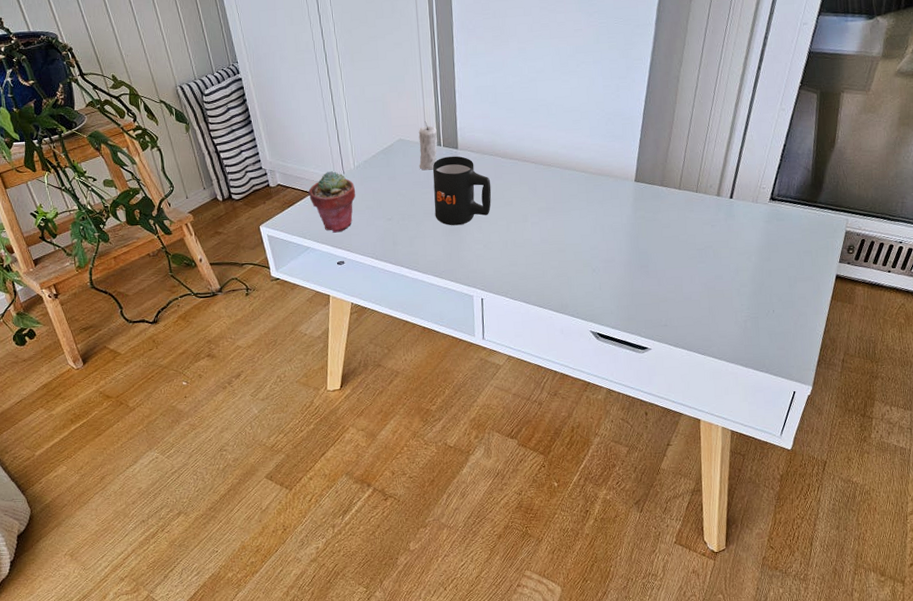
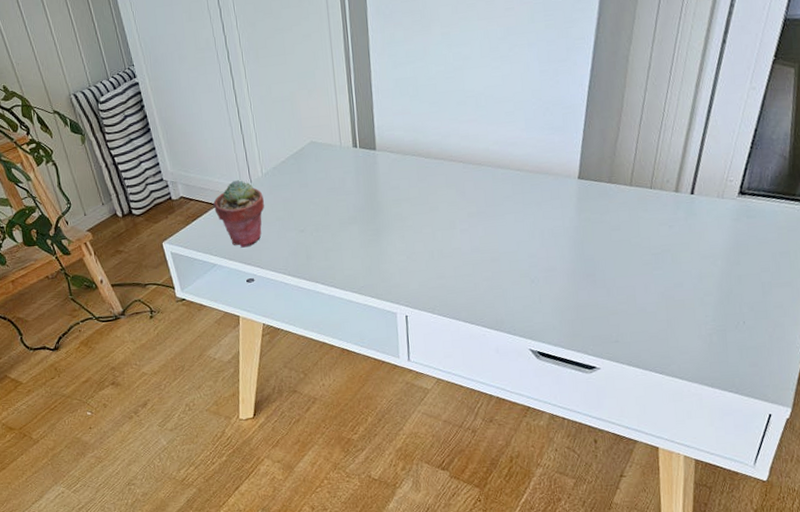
candle: present [418,121,437,170] -> none [331,120,353,175]
mug: present [432,156,492,226] -> none [348,157,415,236]

